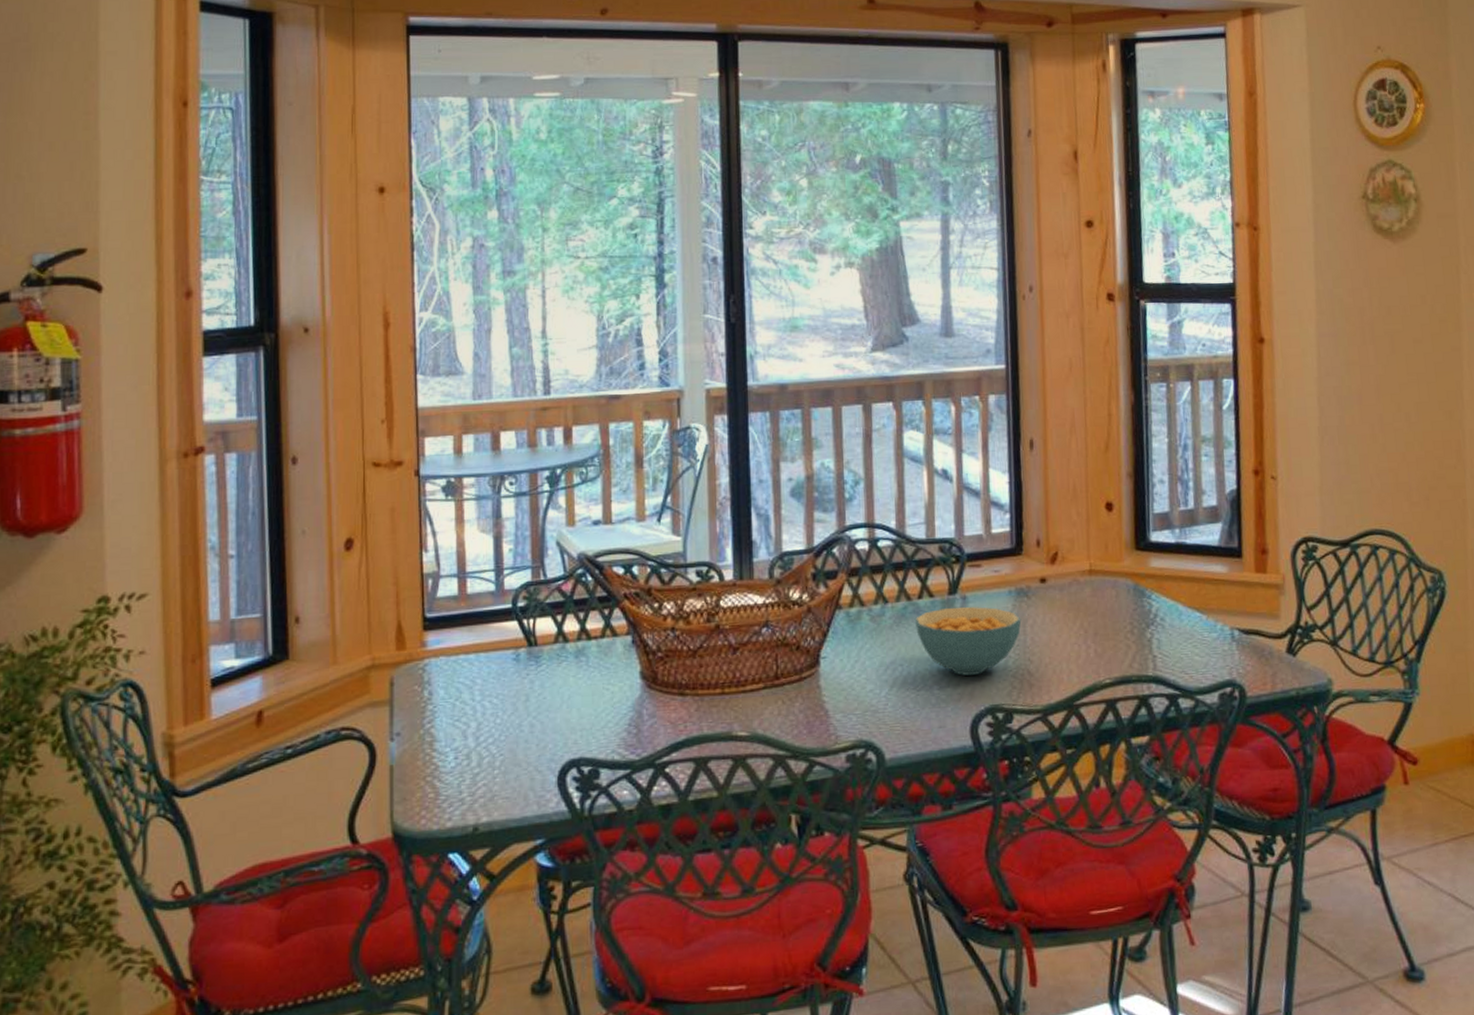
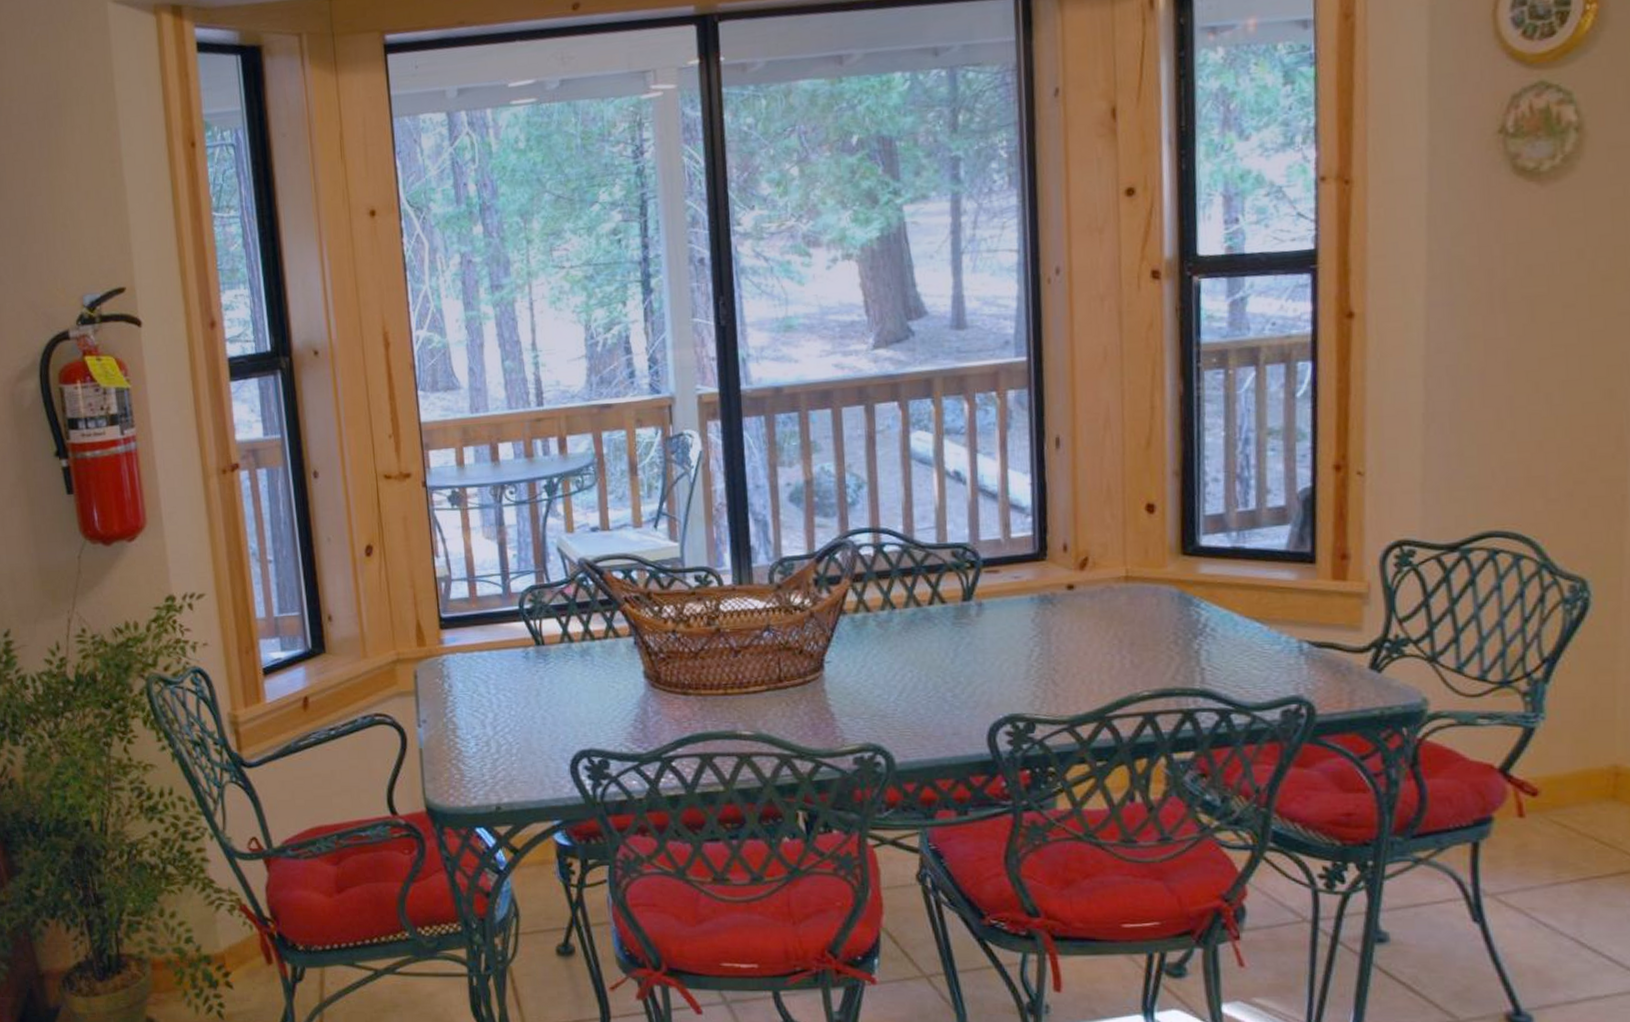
cereal bowl: present [914,607,1021,676] -> none [925,613,1045,684]

